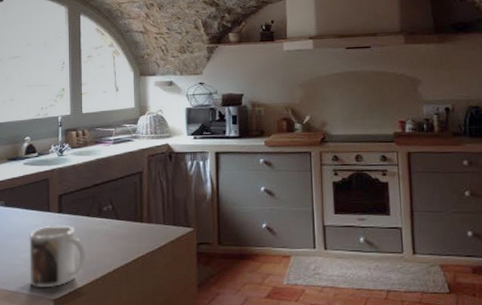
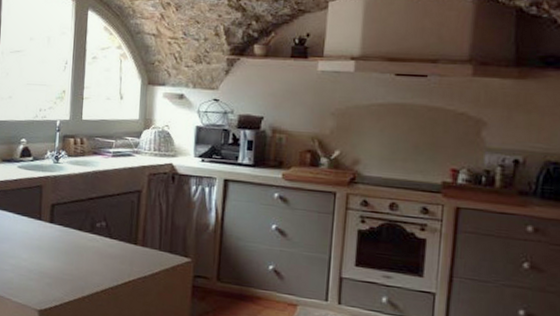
mug: present [29,224,86,287] -> none [17,234,75,298]

